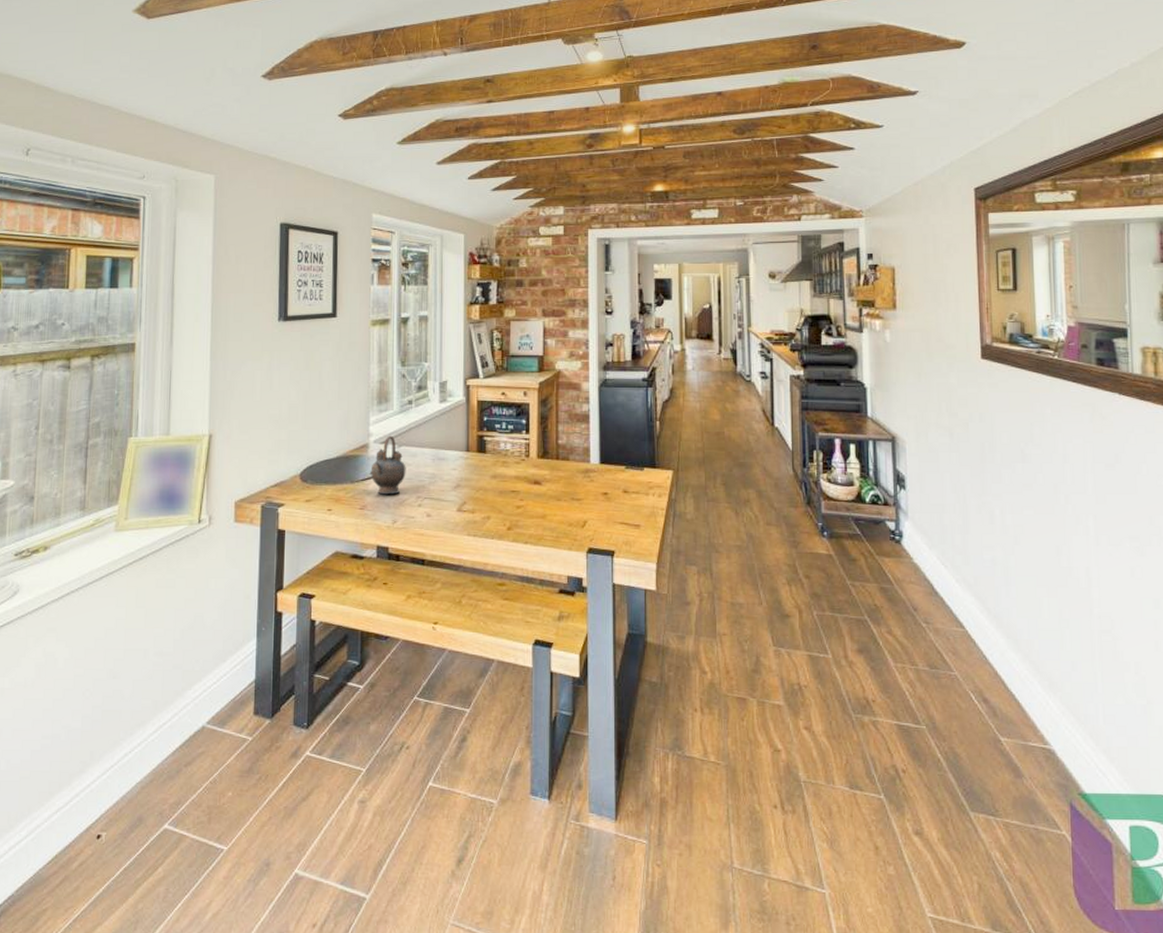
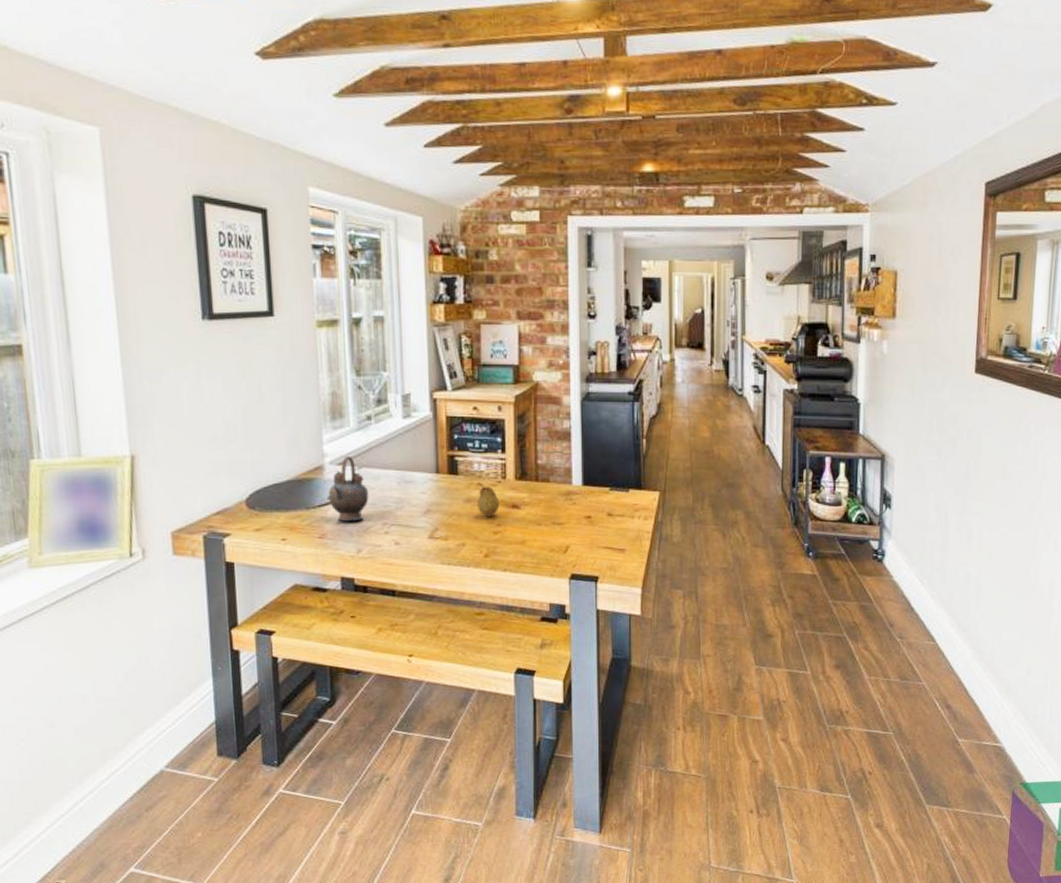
fruit: none [503,459,523,492] -> present [477,481,500,517]

